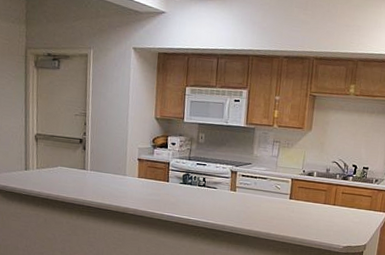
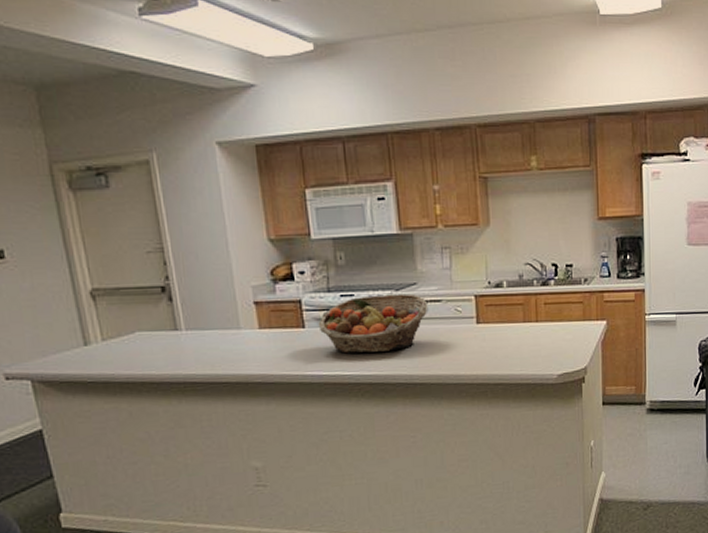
fruit basket: none [178,166,257,208] -> present [318,293,428,354]

